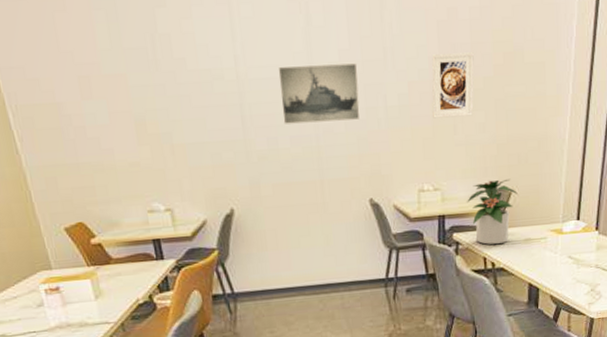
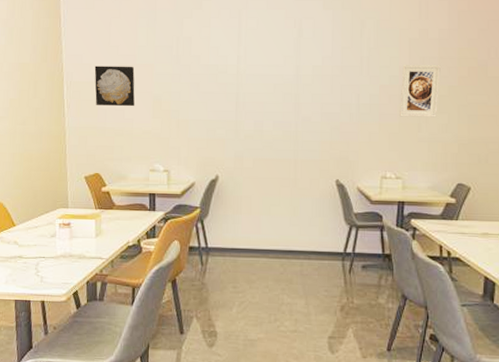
wall art: none [45,78,112,135] -> present [94,66,135,107]
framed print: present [278,63,360,124] -> none [270,66,337,112]
potted plant: present [467,178,518,245] -> none [426,175,477,235]

